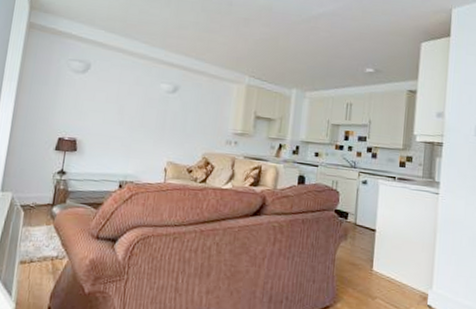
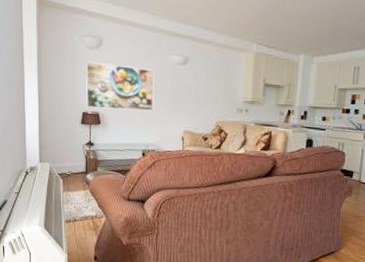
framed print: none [63,85,141,139] -> present [86,61,155,111]

